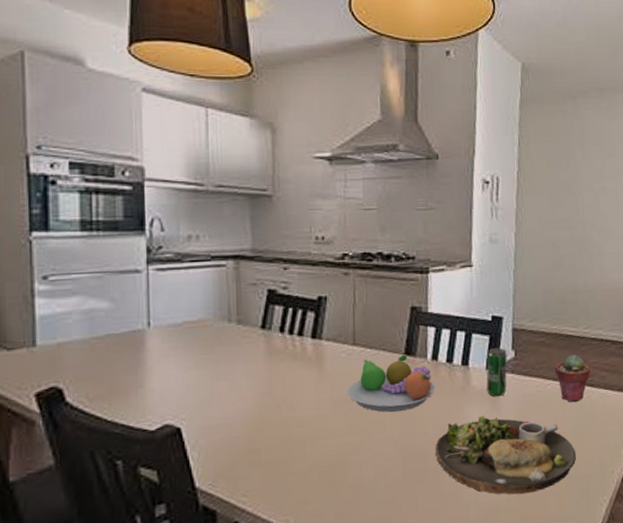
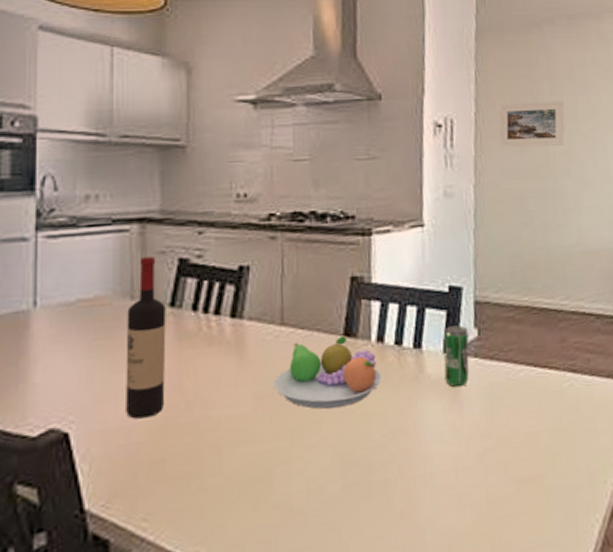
wine bottle: none [225,287,259,418] -> present [126,256,166,419]
dinner plate: present [435,415,577,495] -> none [382,411,559,514]
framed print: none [538,163,593,202] -> present [499,101,565,147]
potted succulent: present [554,355,591,402] -> none [527,333,572,393]

